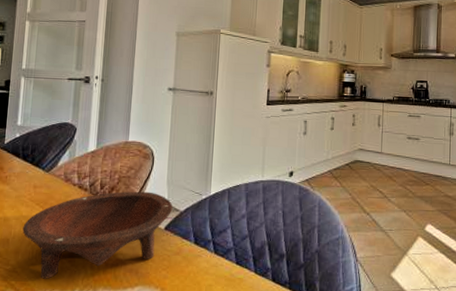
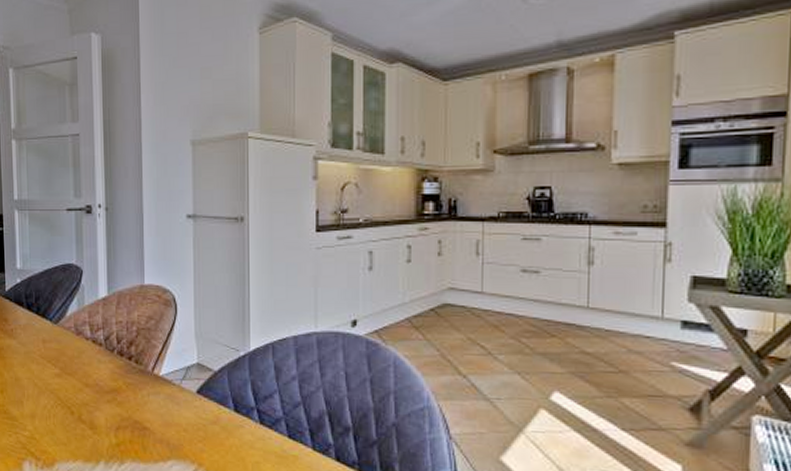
bowl: present [22,191,173,279] -> none [36,346,205,448]

